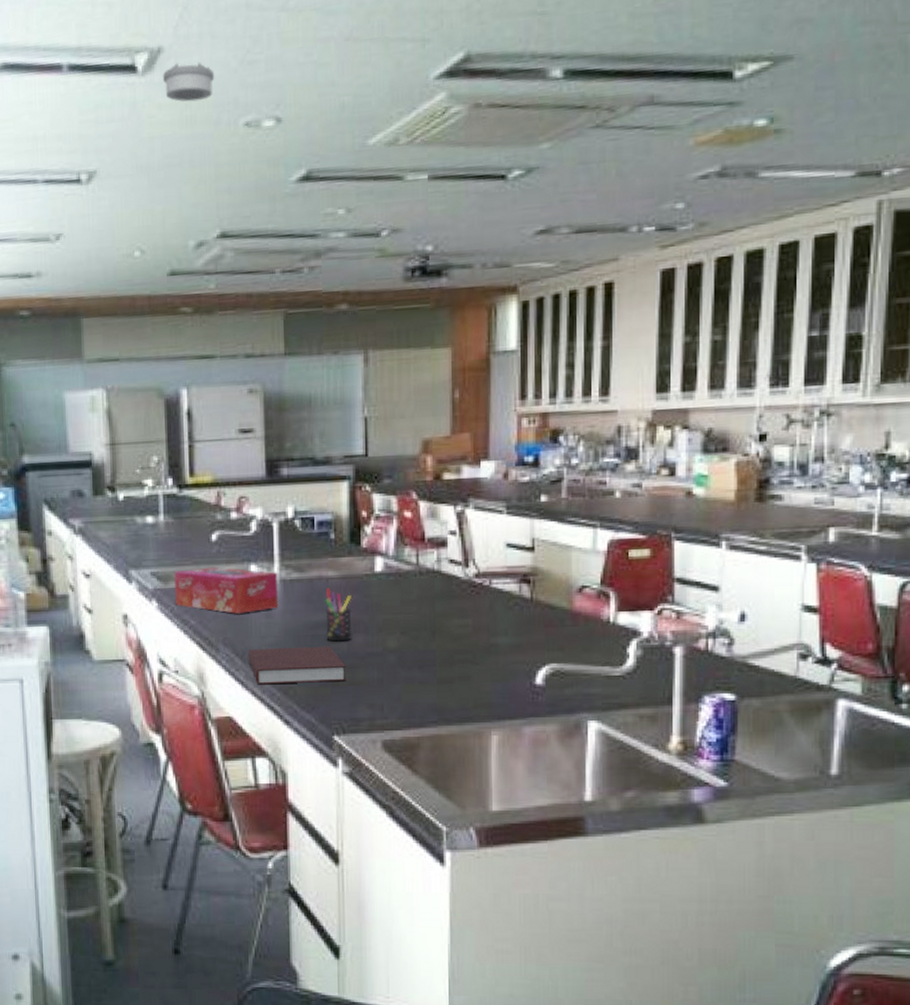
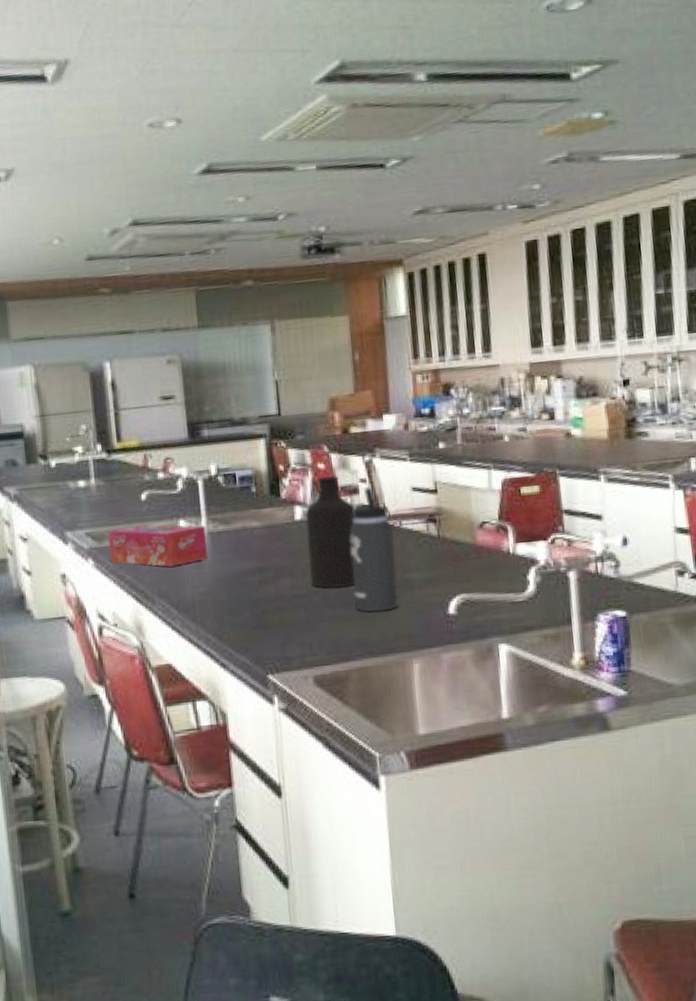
smoke detector: present [162,62,215,102] -> none [70,71,119,107]
notebook: present [248,646,347,685] -> none [182,591,276,632]
pen holder: present [325,588,352,642] -> none [251,538,278,587]
bottle: none [386,525,441,649] -> present [306,475,356,589]
thermos bottle: none [432,539,483,677] -> present [350,486,399,613]

